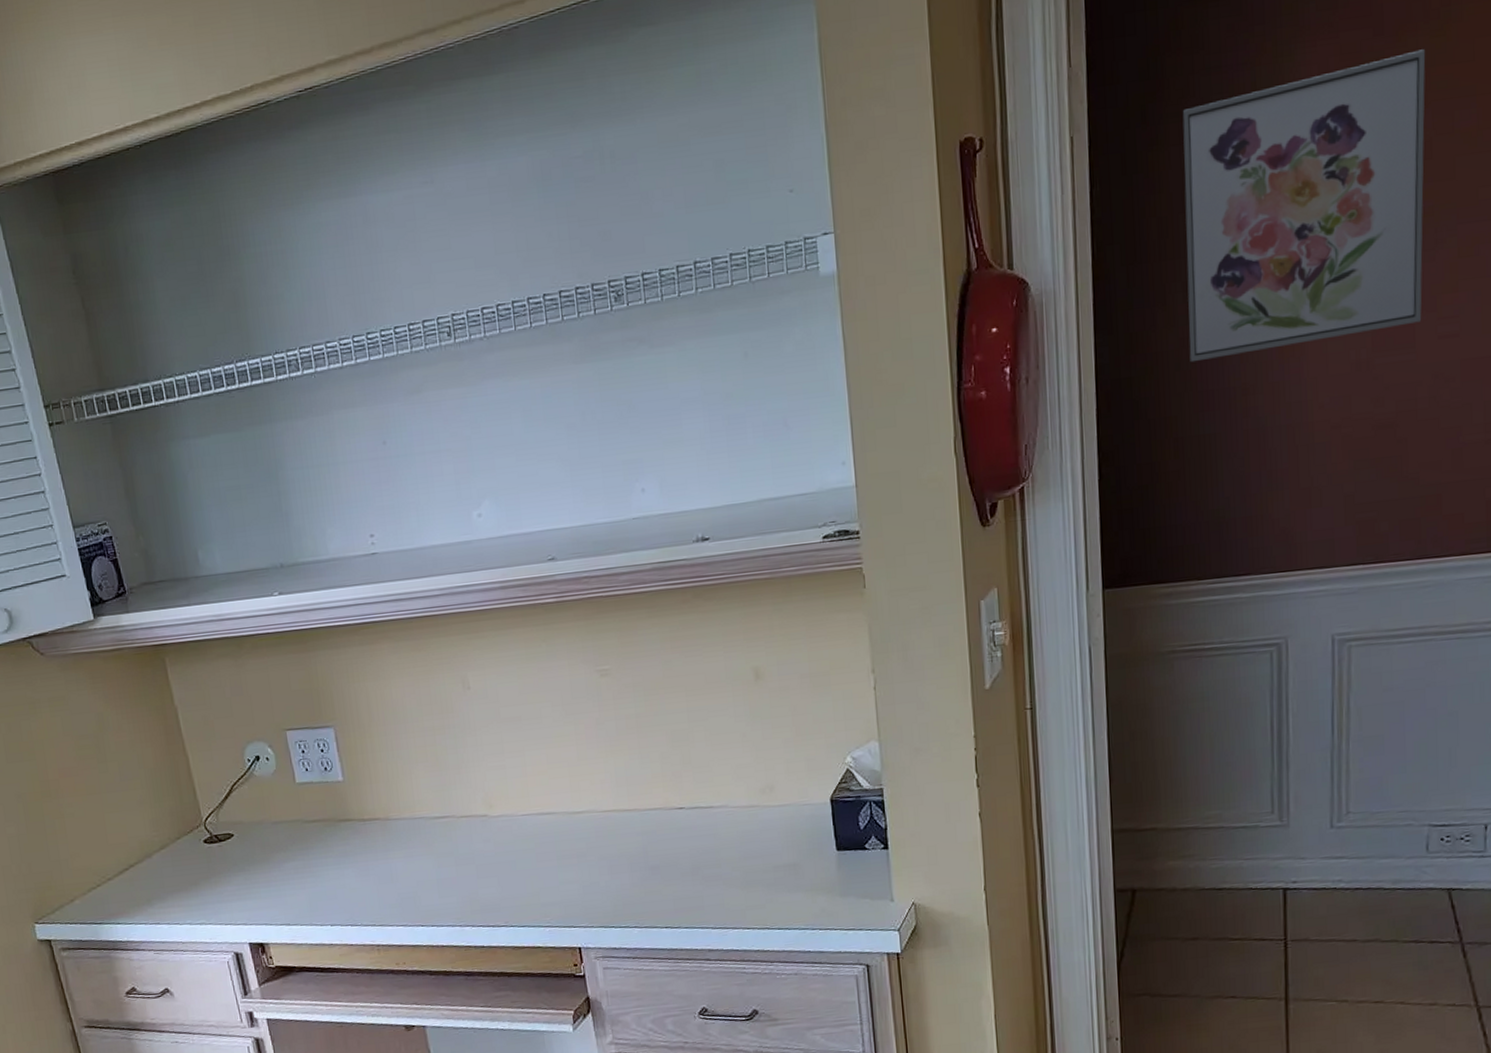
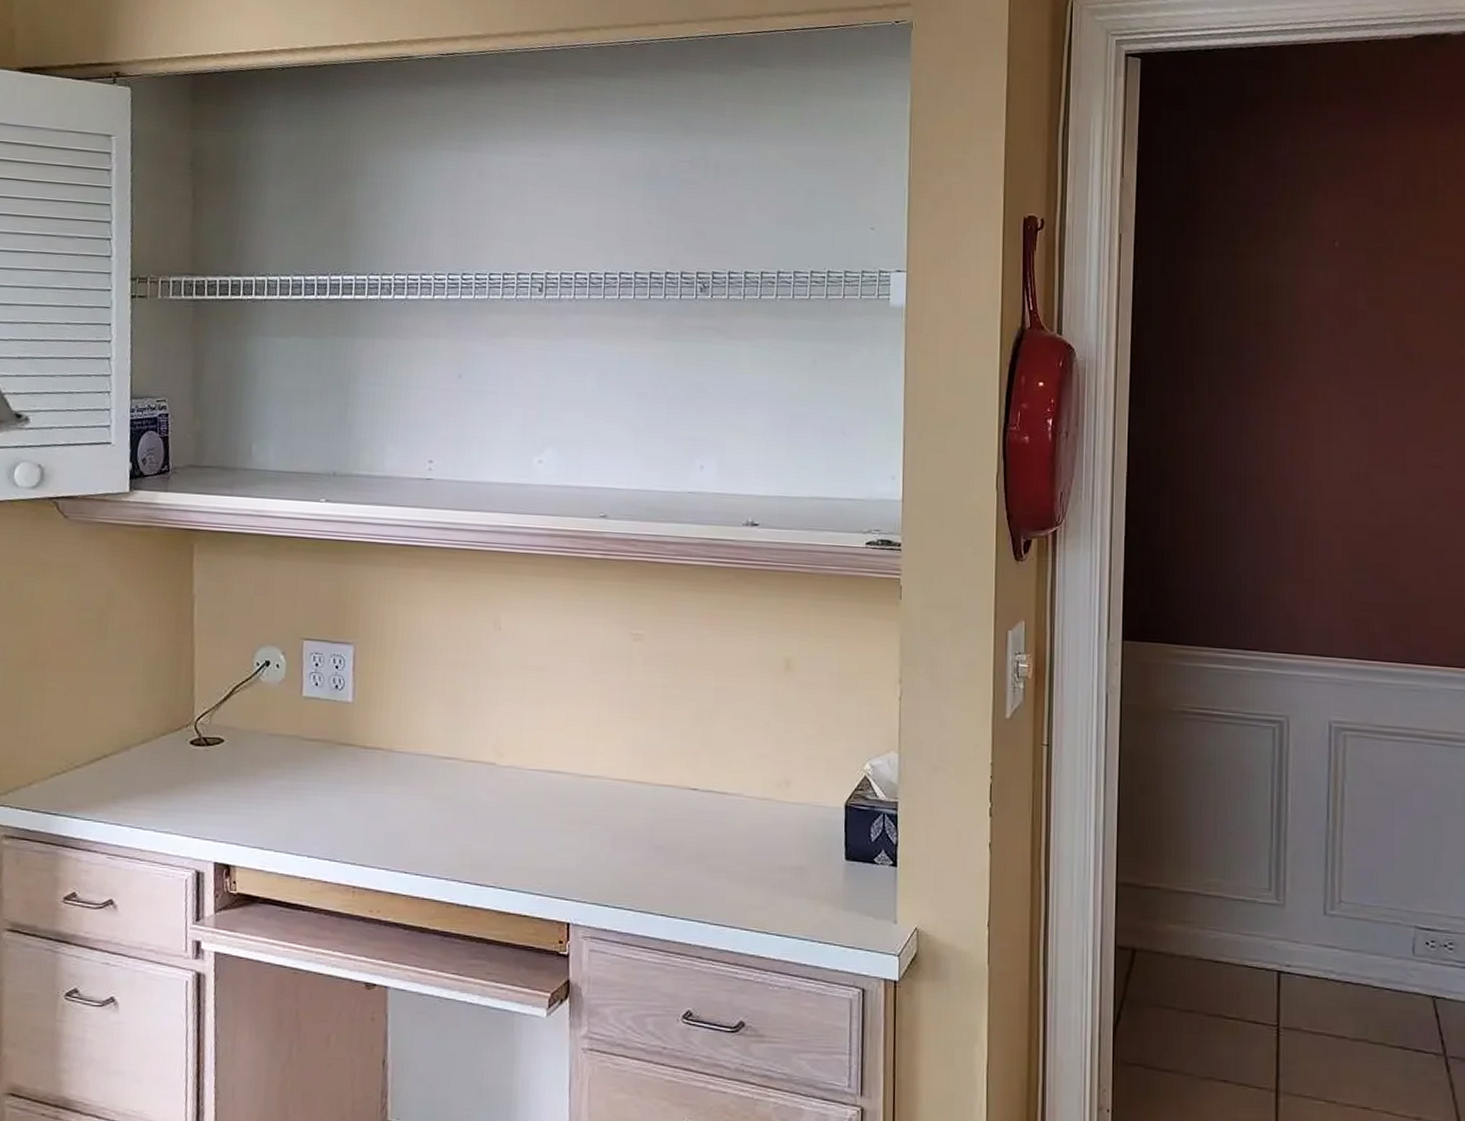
wall art: present [1182,49,1426,363] -> none [1211,224,1417,450]

